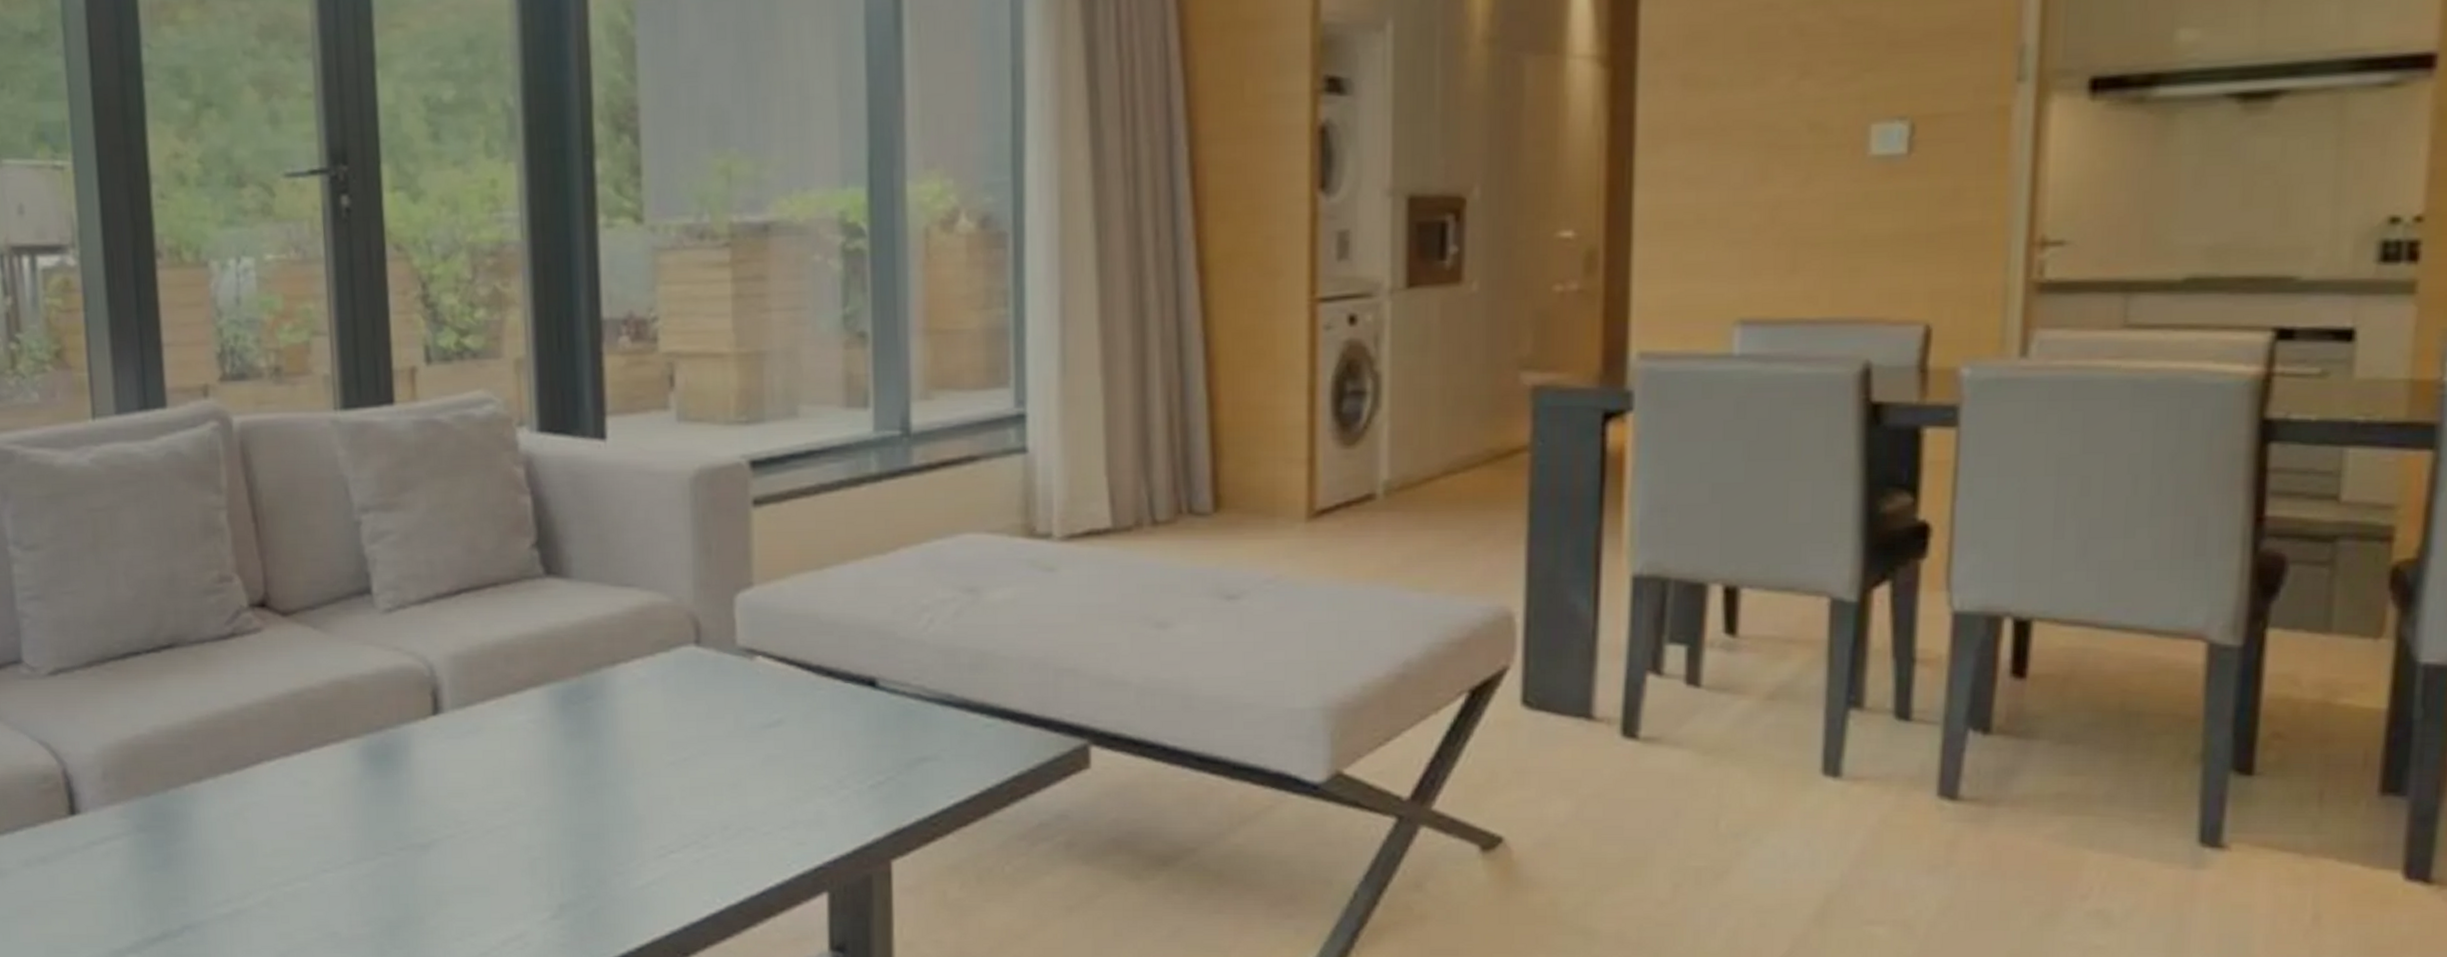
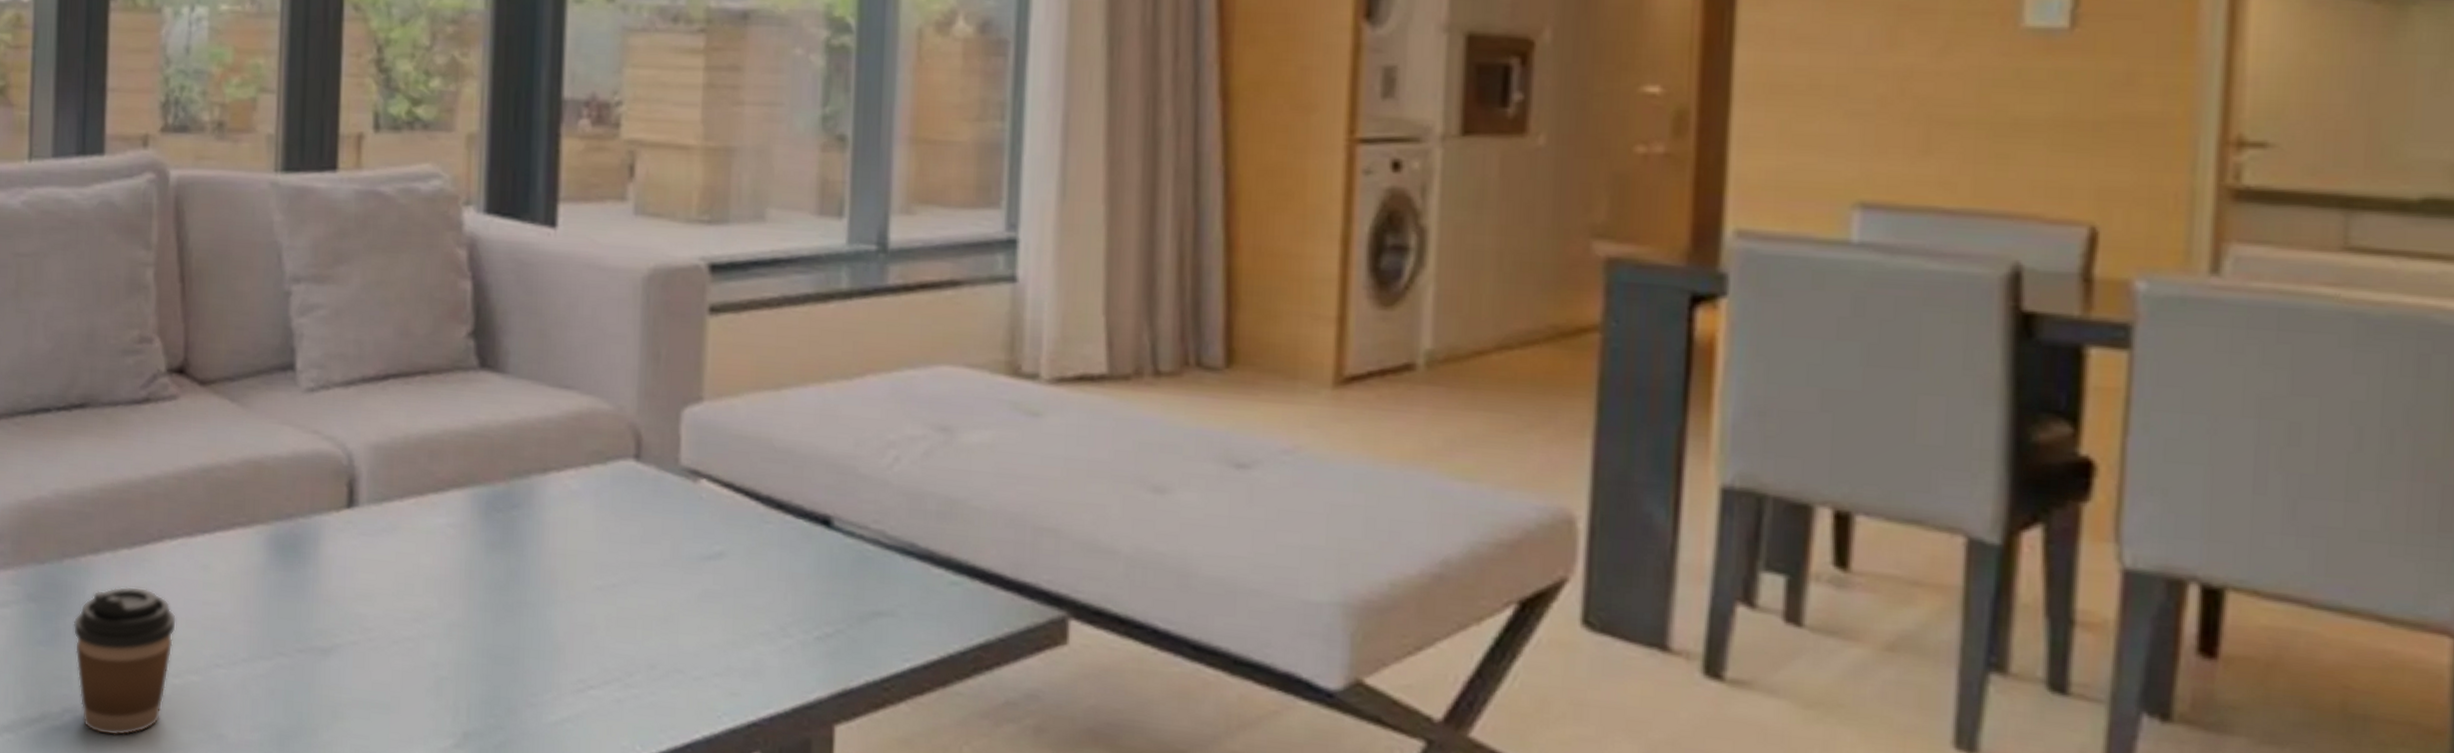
coffee cup: none [183,807,283,945] -> present [73,586,177,736]

